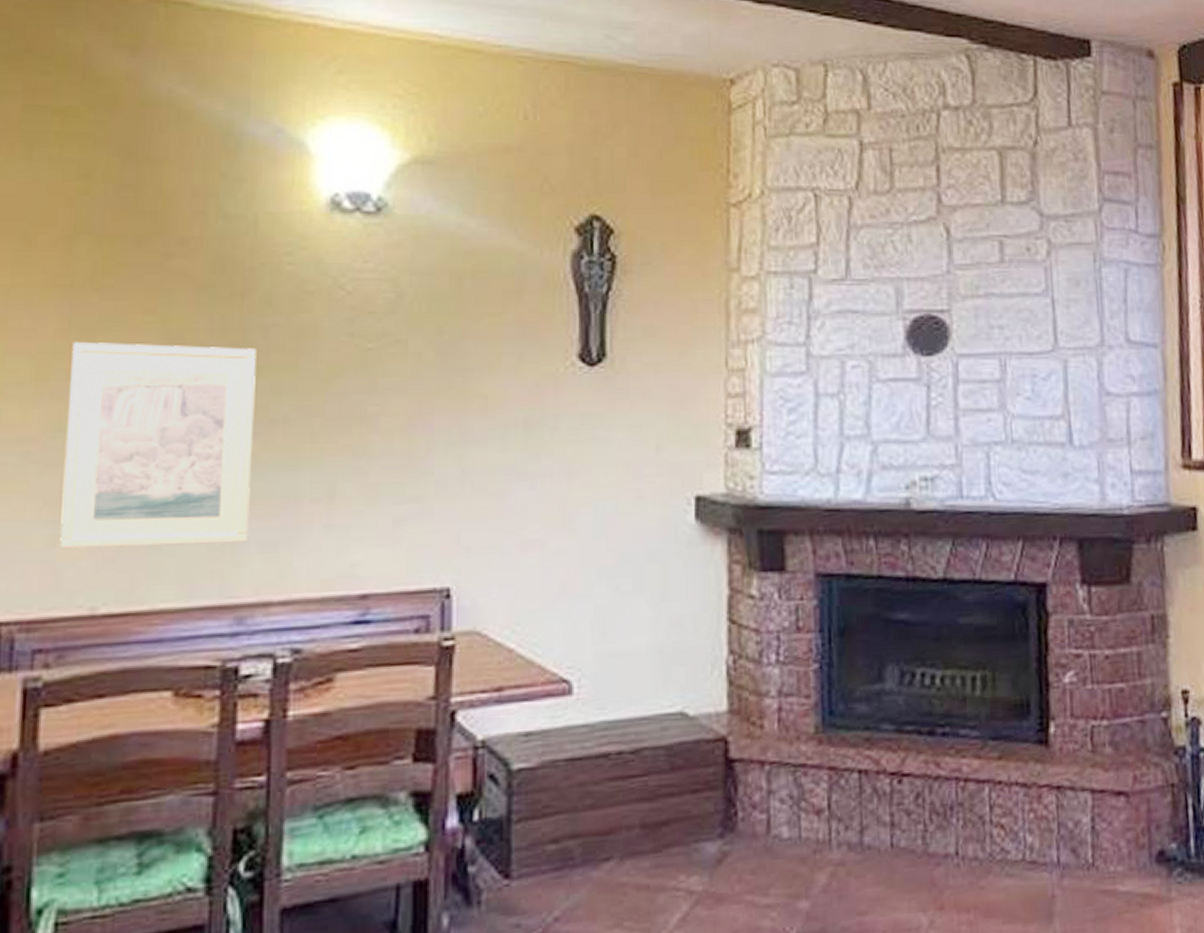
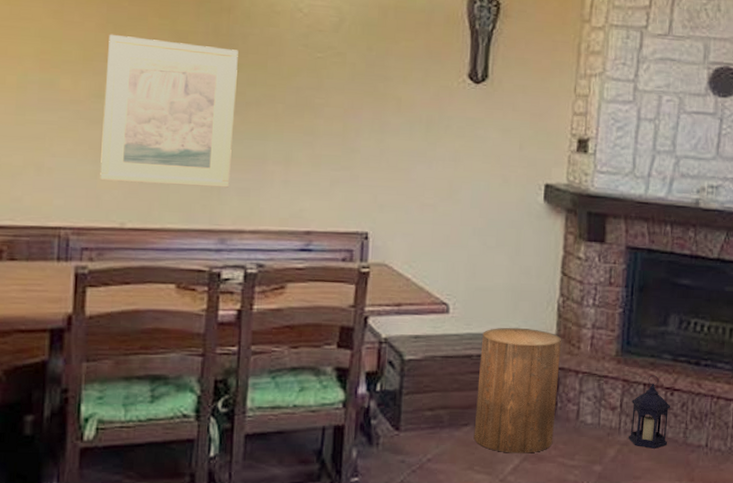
stool: none [619,705,737,896] -> present [473,327,562,453]
lantern: none [843,756,901,867] -> present [628,375,671,449]

